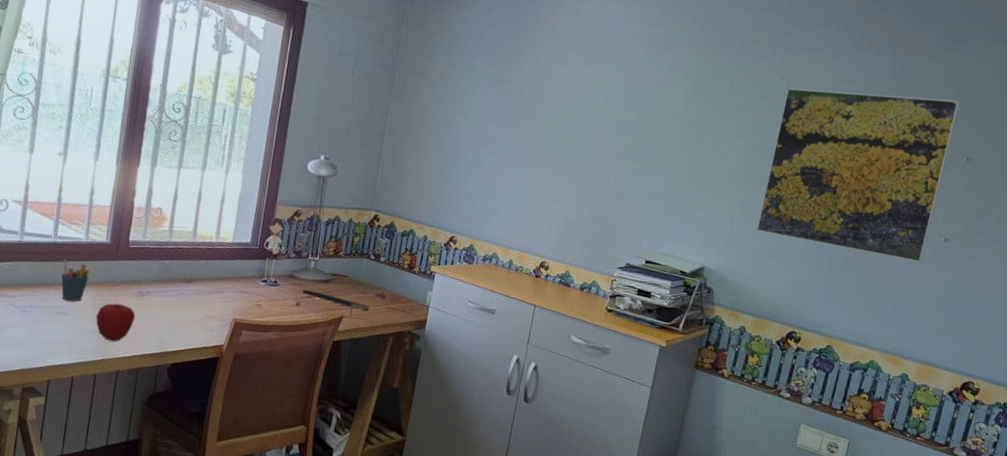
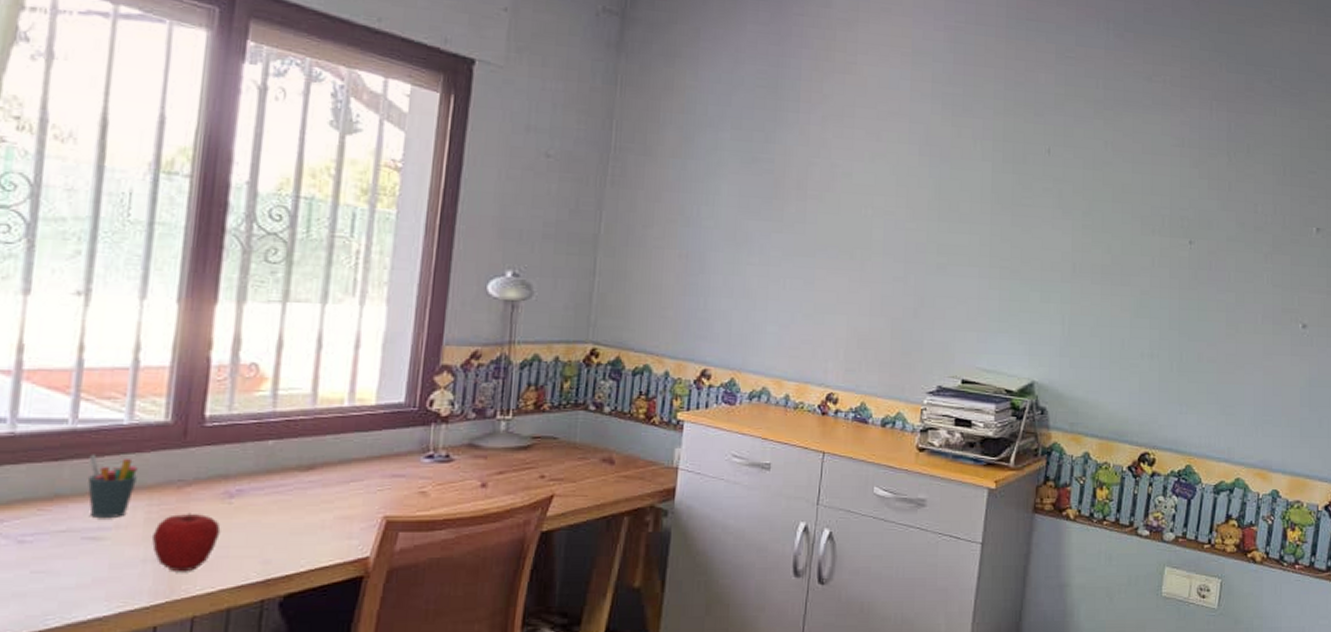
notepad: present [302,289,371,314] -> none [490,462,594,491]
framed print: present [756,88,960,263] -> none [1091,154,1304,356]

